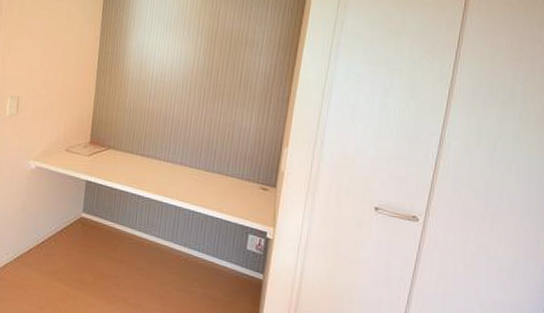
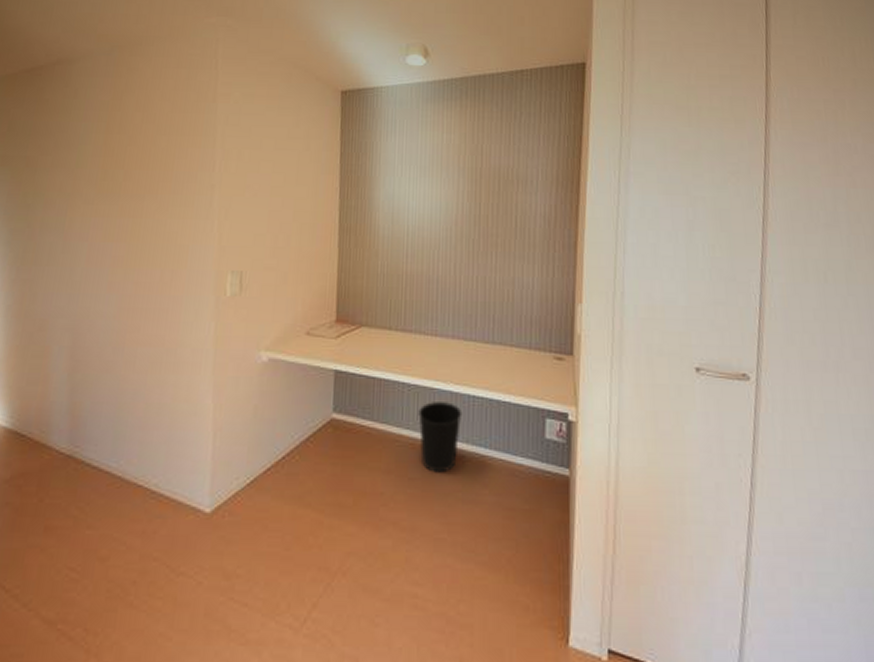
wastebasket: none [148,212,184,267] -> present [418,402,463,473]

